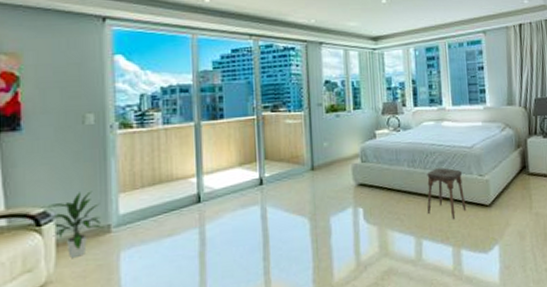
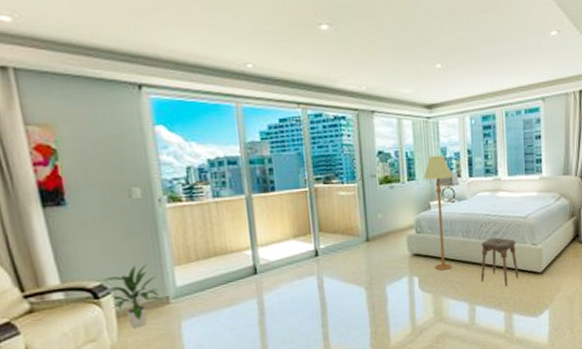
floor lamp: none [369,84,398,202] -> present [423,155,452,271]

